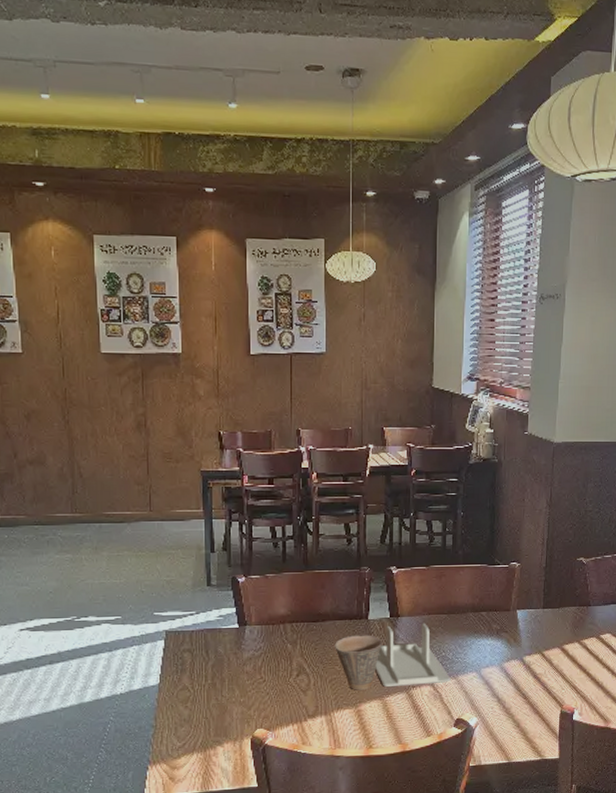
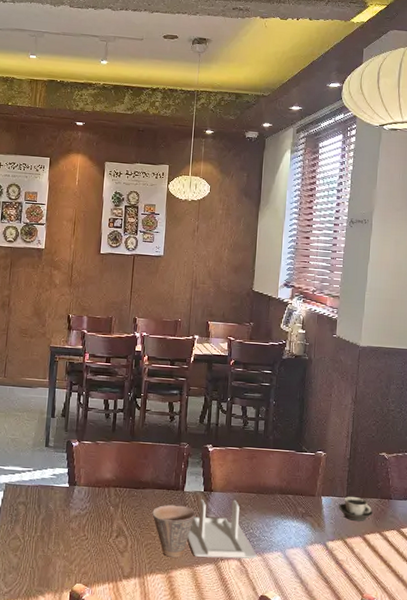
cup: none [535,606,571,632] -> present [339,496,373,521]

